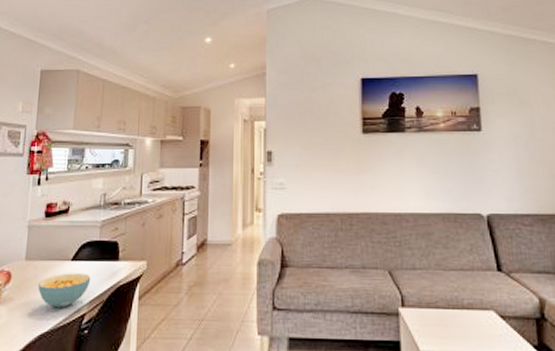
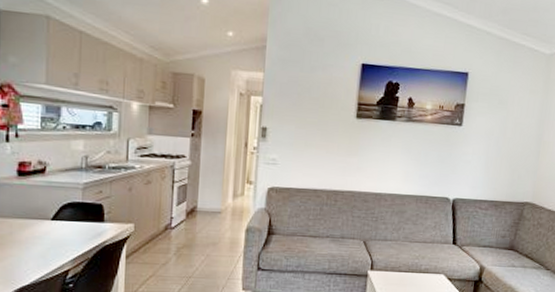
cereal bowl: present [37,273,91,308] -> none [14,231,74,264]

